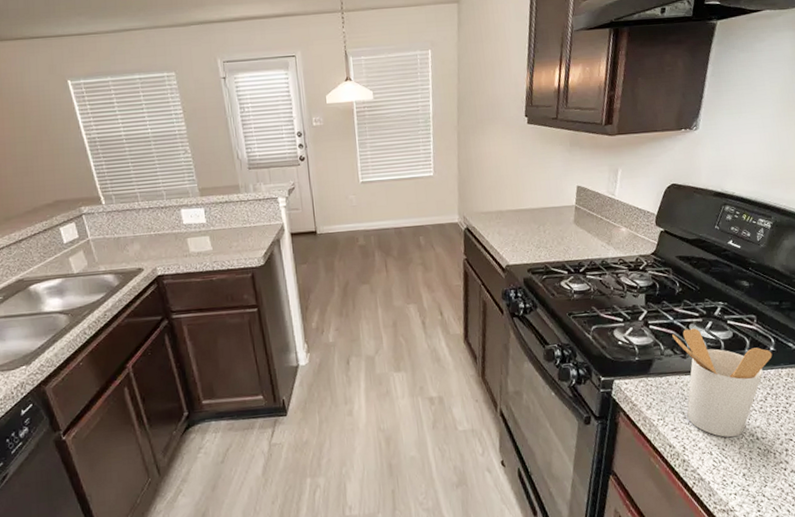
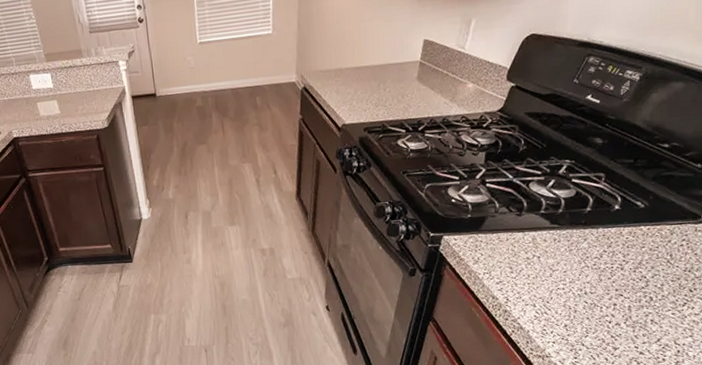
utensil holder: present [672,328,773,438] -> none [510,186,616,292]

